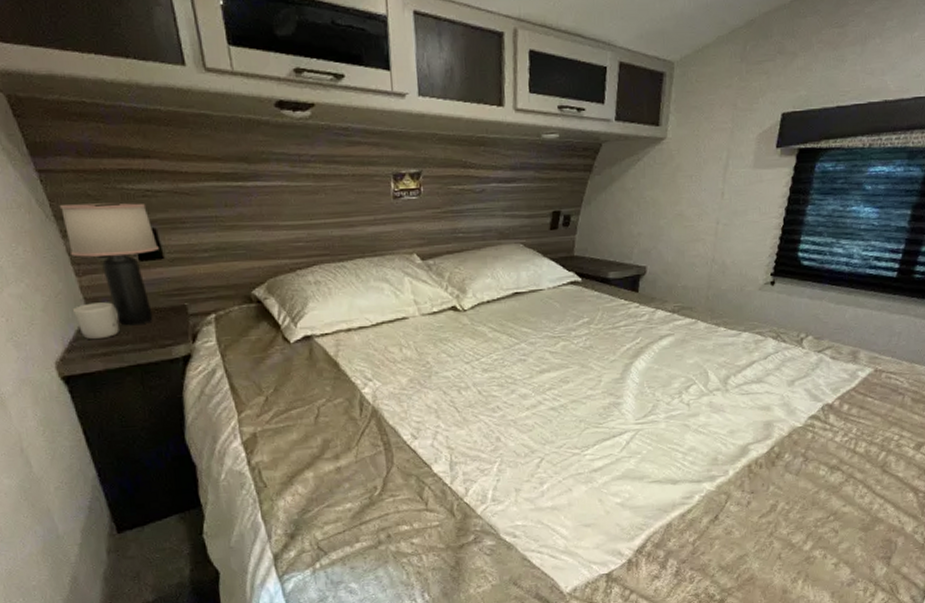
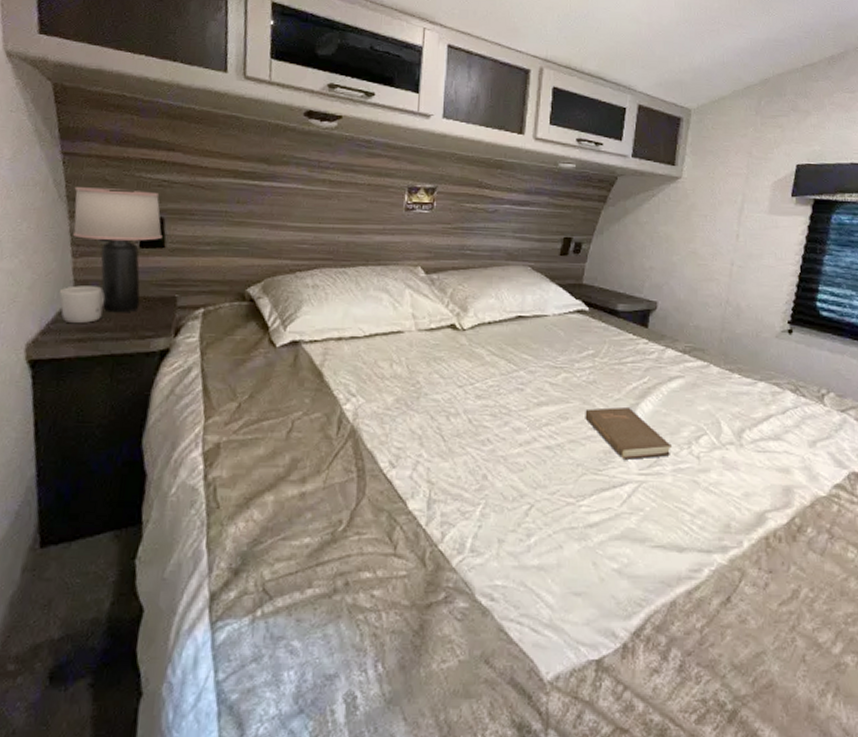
book: none [584,367,665,413] -> present [585,407,673,460]

